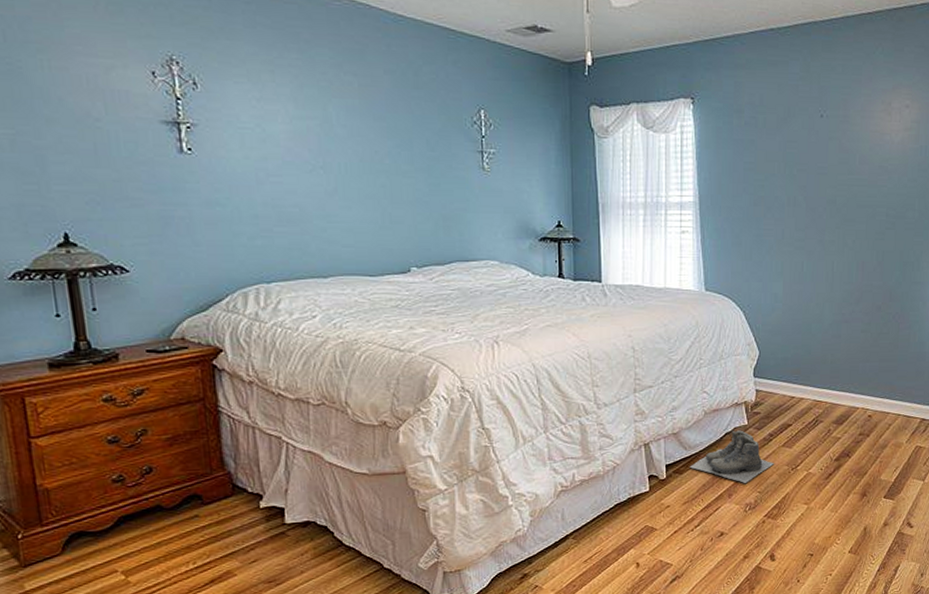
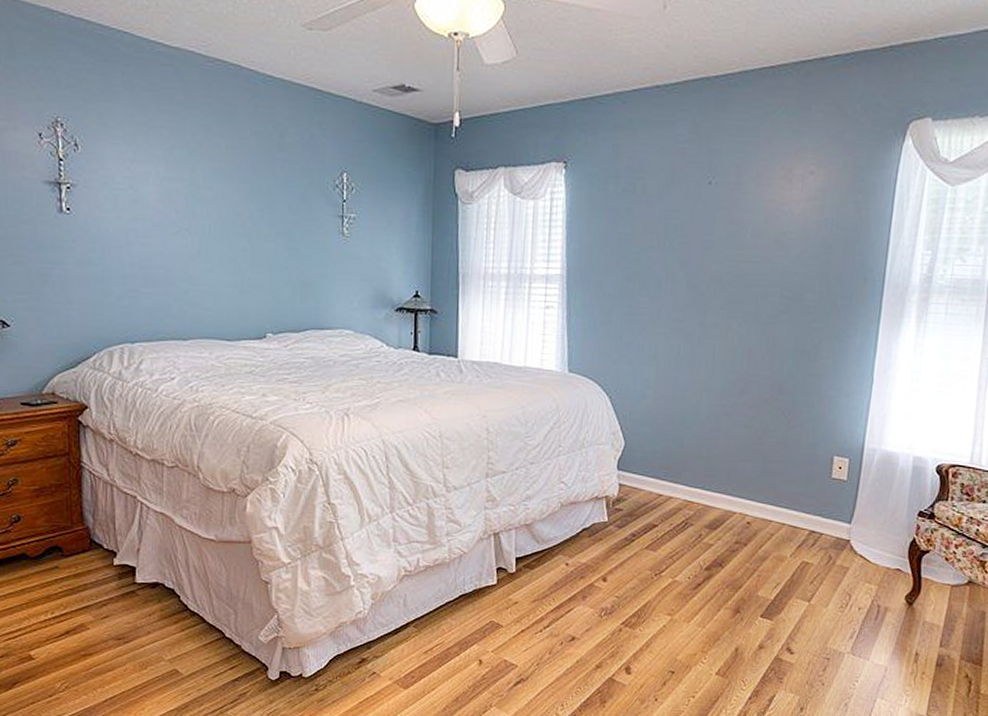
boots: present [689,430,774,483] -> none [541,526,635,585]

